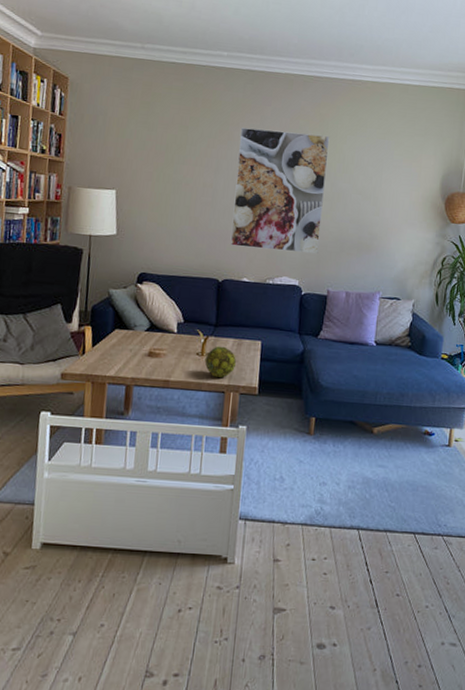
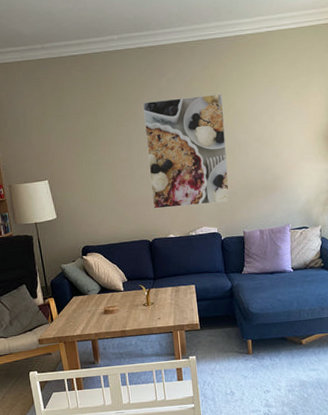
decorative ball: present [205,346,236,378] -> none [151,295,177,321]

